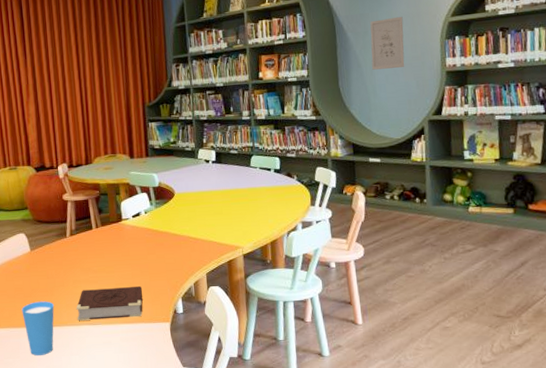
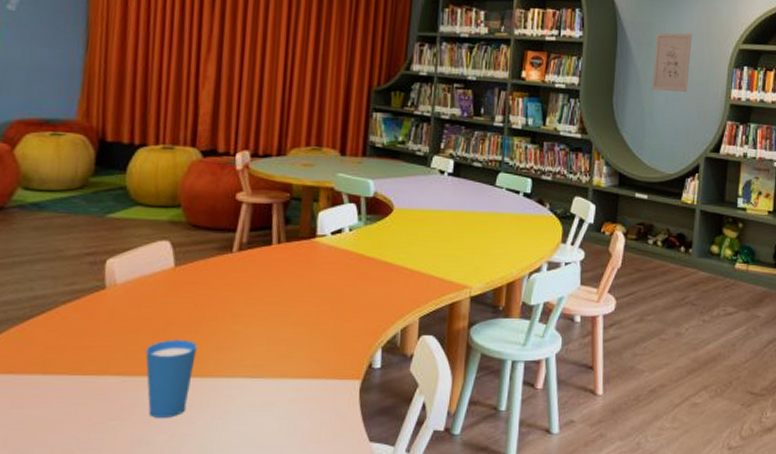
book: present [76,286,143,321] -> none [228,328,330,371]

